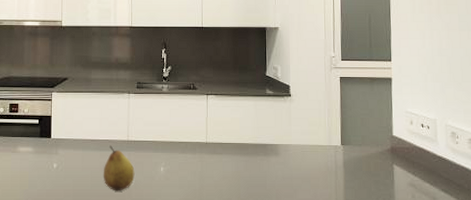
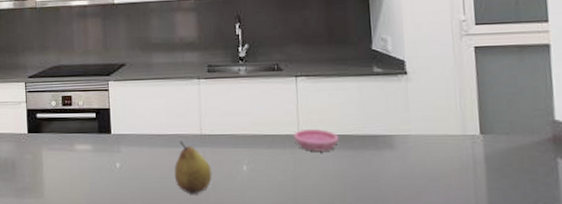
saucer: none [203,138,238,156] -> present [294,129,339,151]

